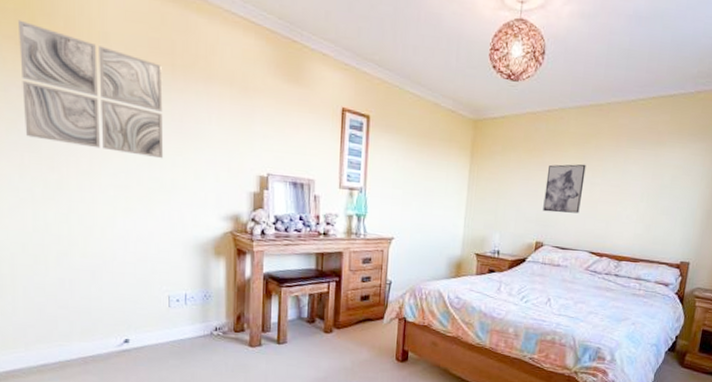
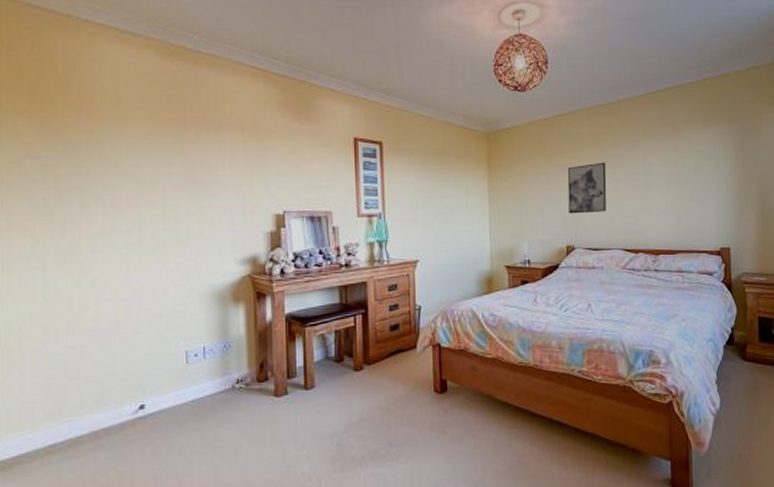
wall art: present [19,20,164,159] -> none [33,95,177,210]

